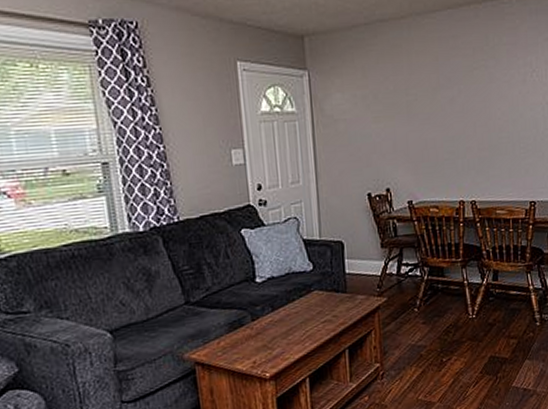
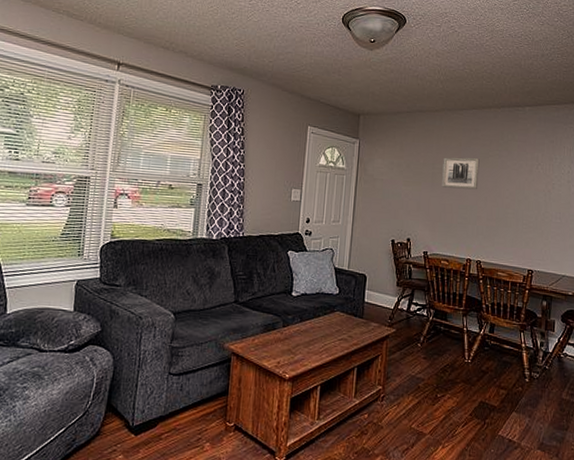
wall art: none [418,74,464,118] -> present [442,157,480,190]

